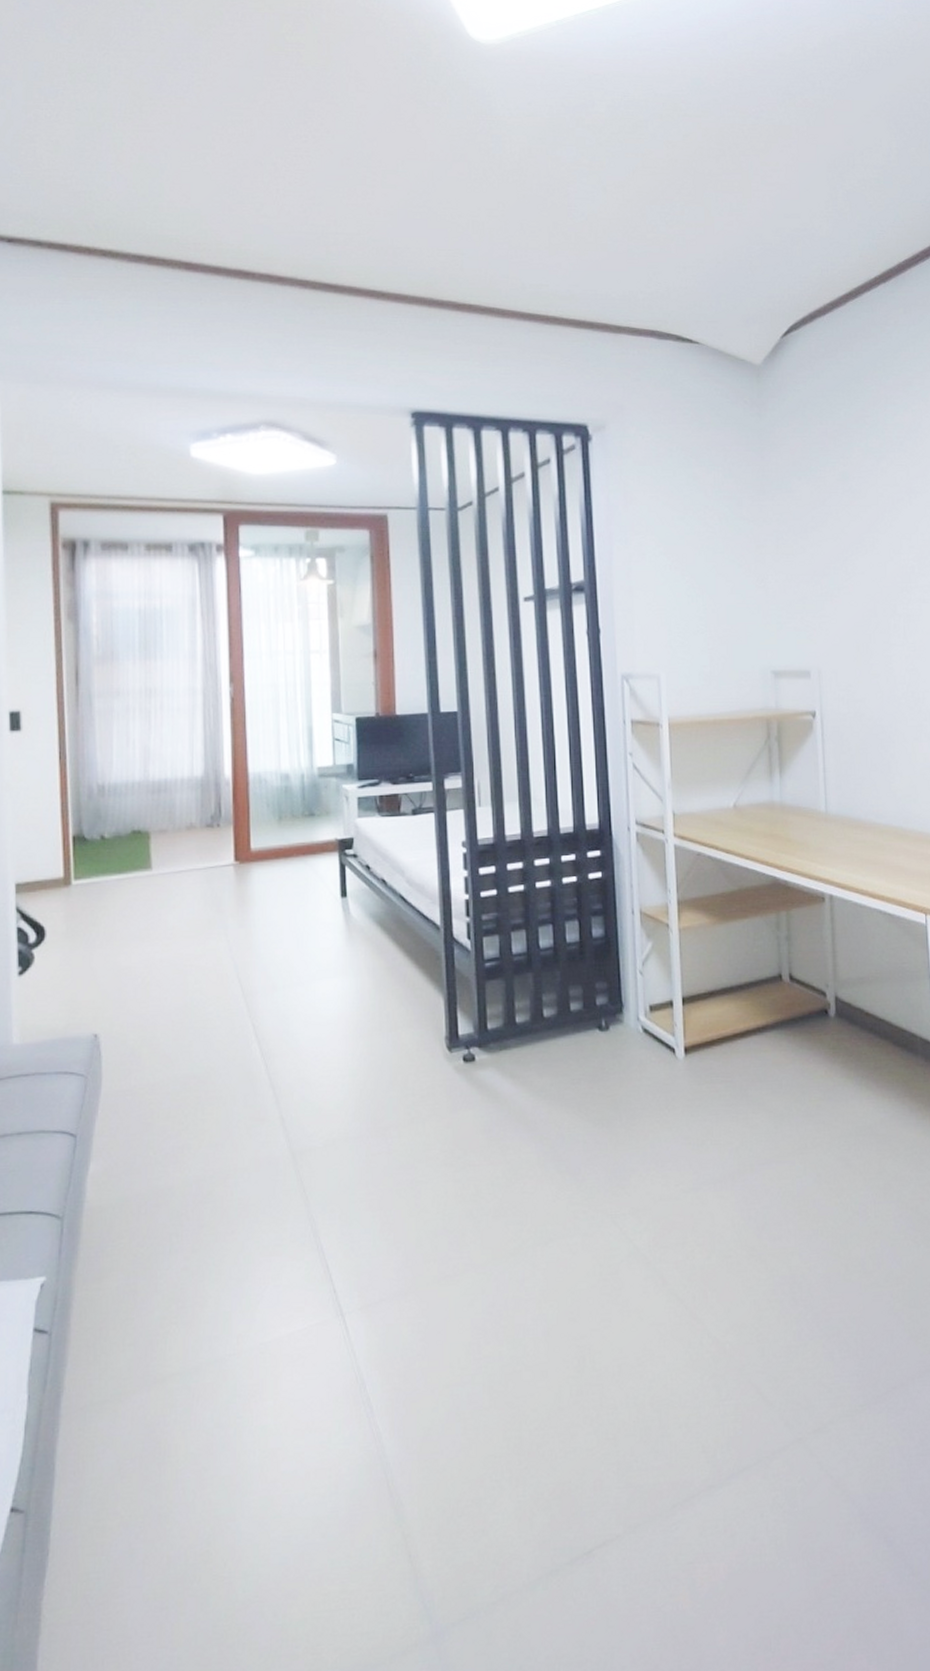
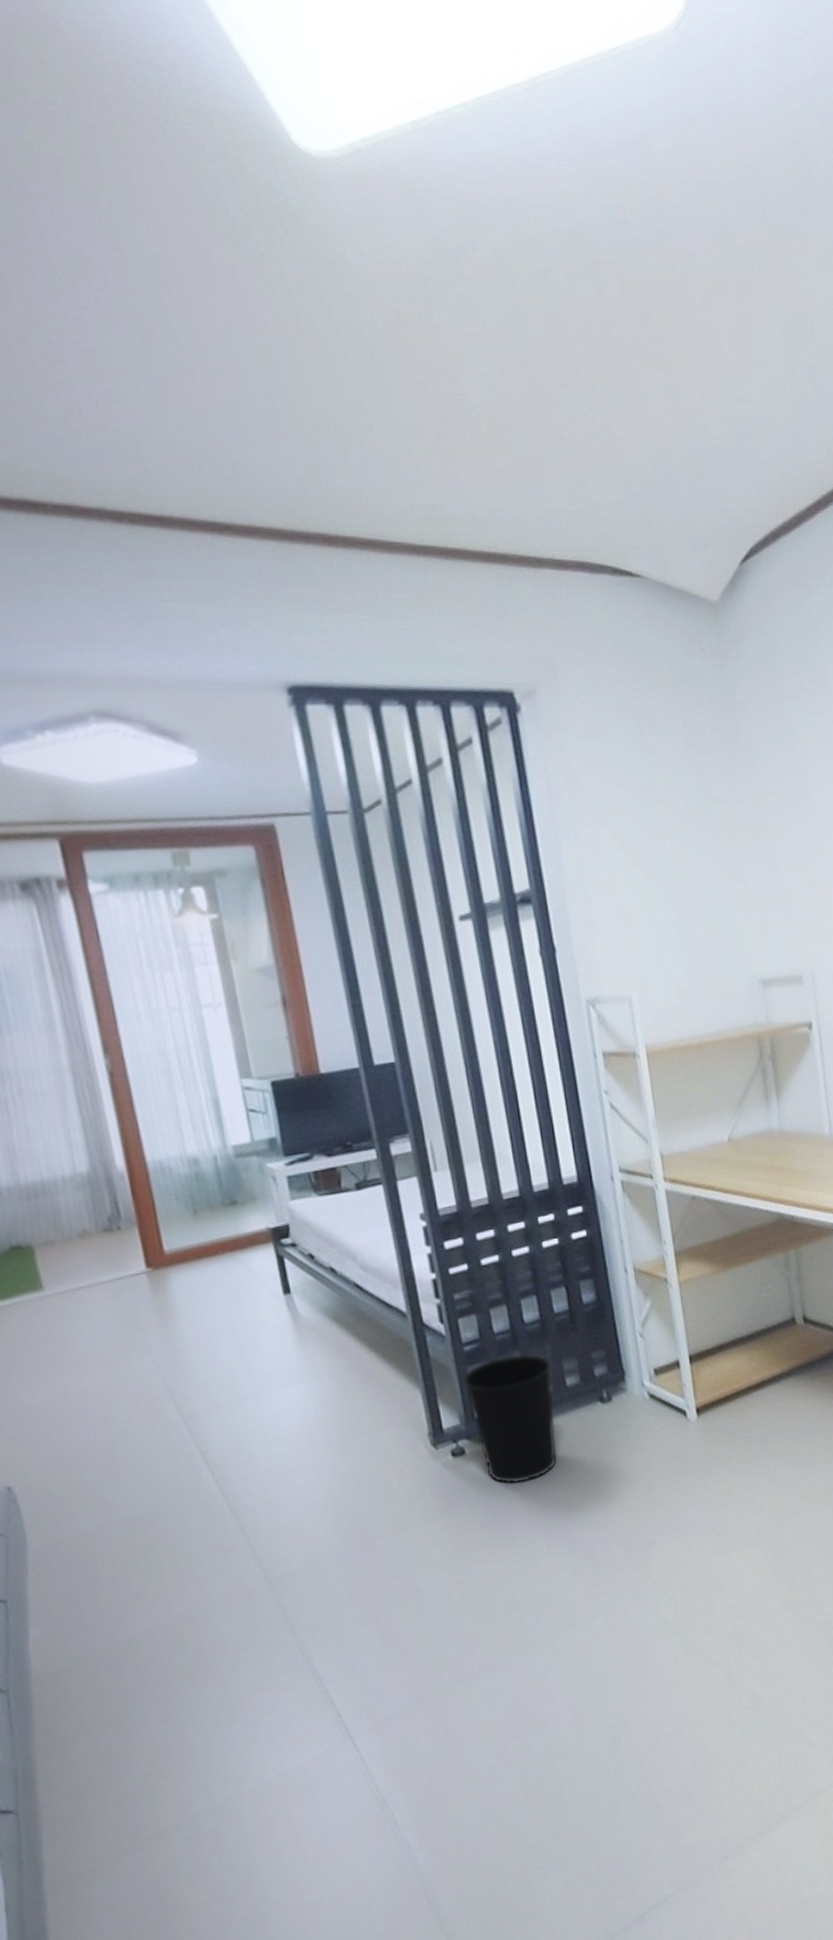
wastebasket: none [480,976,560,1095] -> present [462,1353,557,1484]

